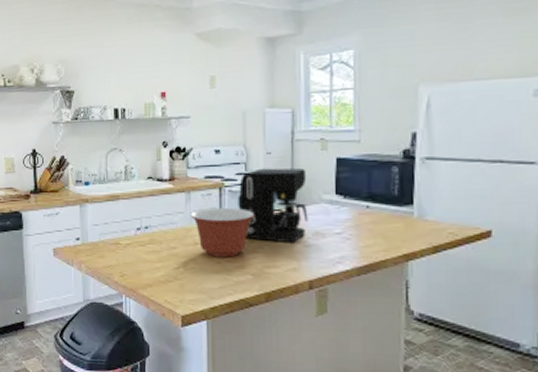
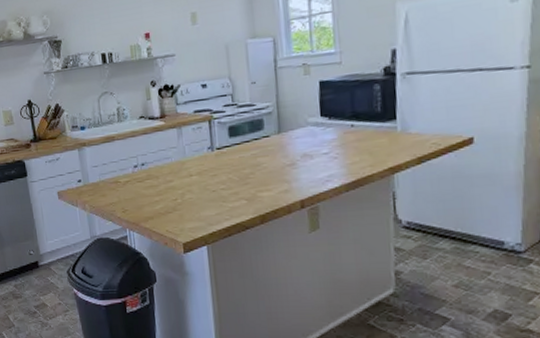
mixing bowl: present [191,207,255,257] -> none [184,138,245,187]
coffee maker: present [239,168,308,244] -> none [227,94,296,168]

